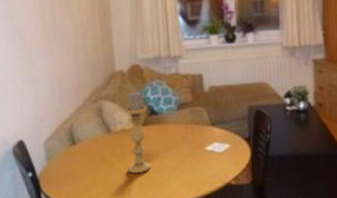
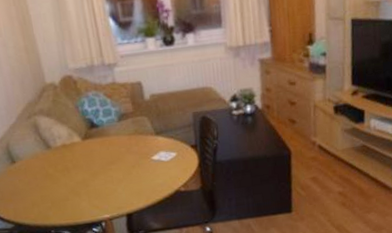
candle holder: present [125,91,152,173] -> none [62,104,98,187]

